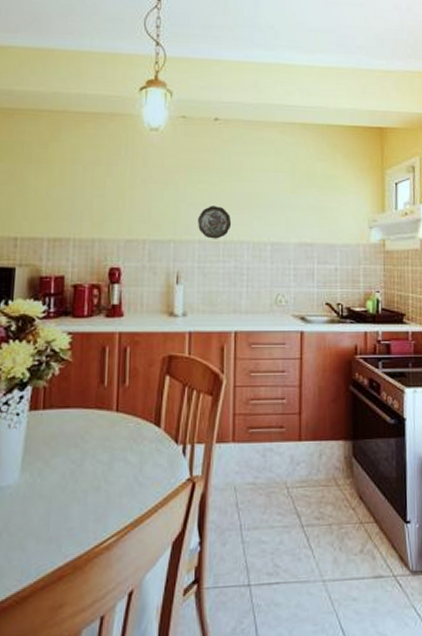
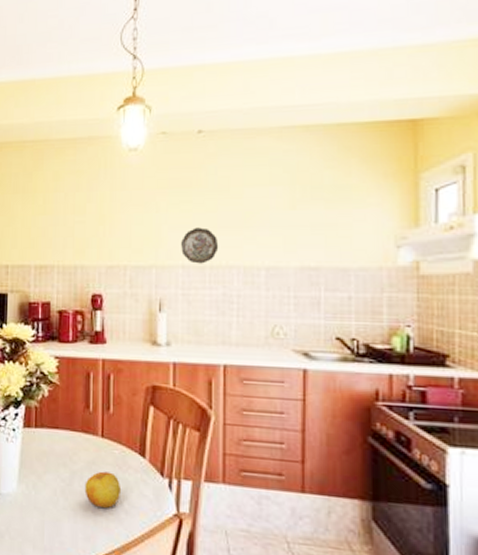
apple: none [96,446,136,484] -> present [84,471,122,508]

